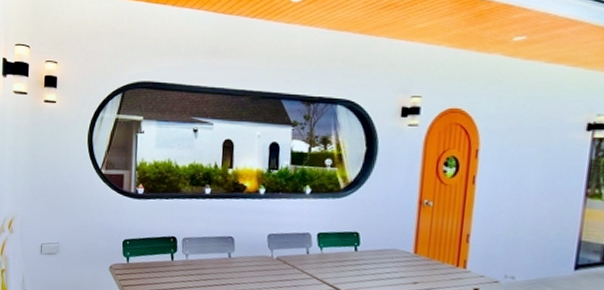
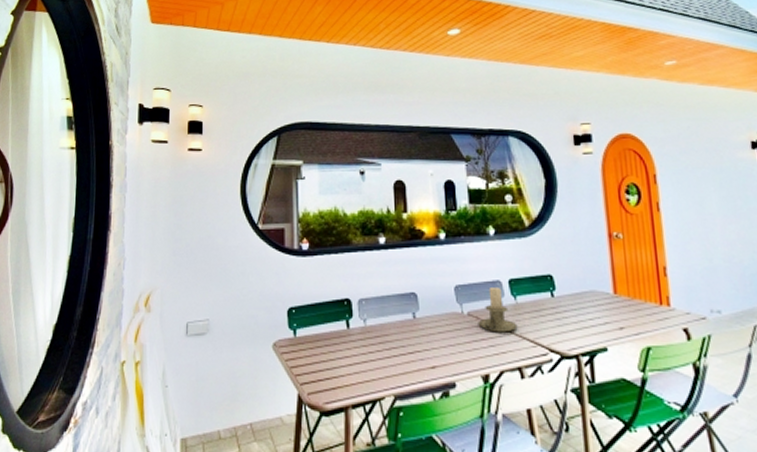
candle holder: none [285,238,320,277] -> present [478,288,518,333]

